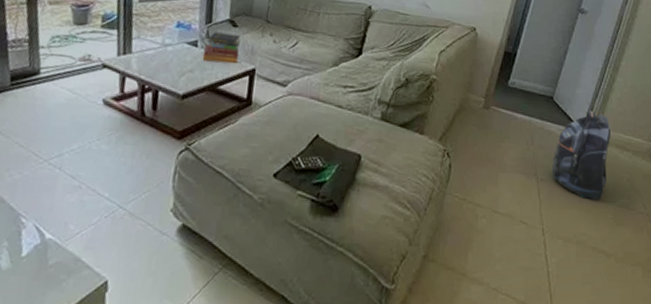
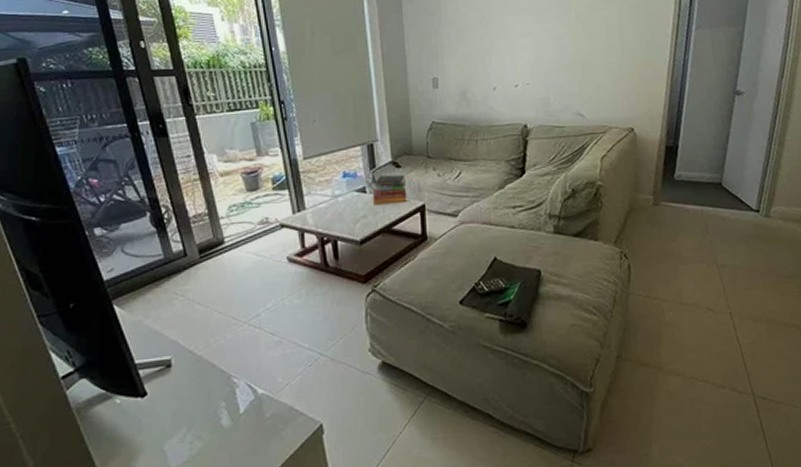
backpack: present [551,109,611,200] -> none [730,189,788,277]

